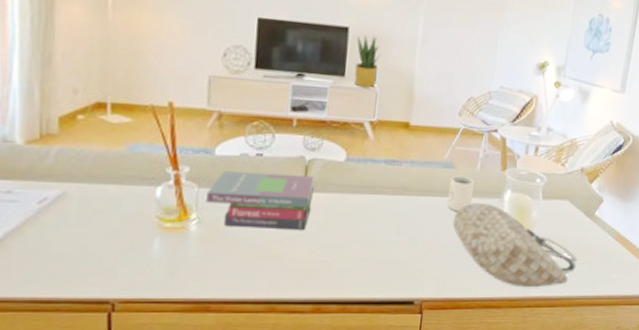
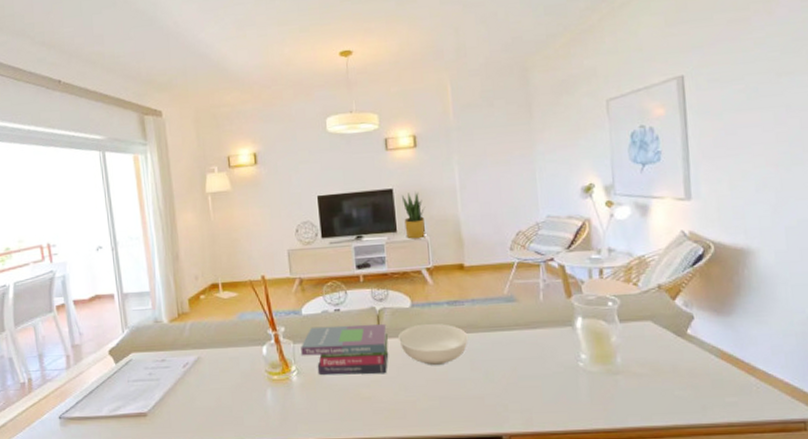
bowl: none [324,180,401,225] -> present [397,323,469,365]
mug: present [447,175,475,212] -> none [514,307,543,344]
handbag: present [452,203,577,287] -> none [525,333,677,417]

